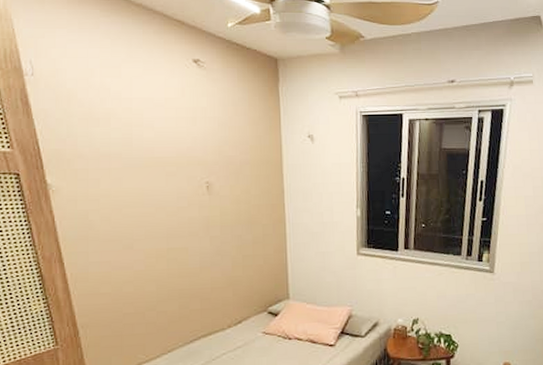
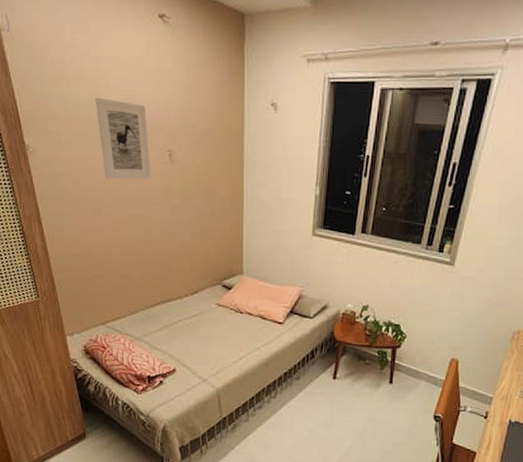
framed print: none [127,135,188,213] -> present [95,97,151,179]

